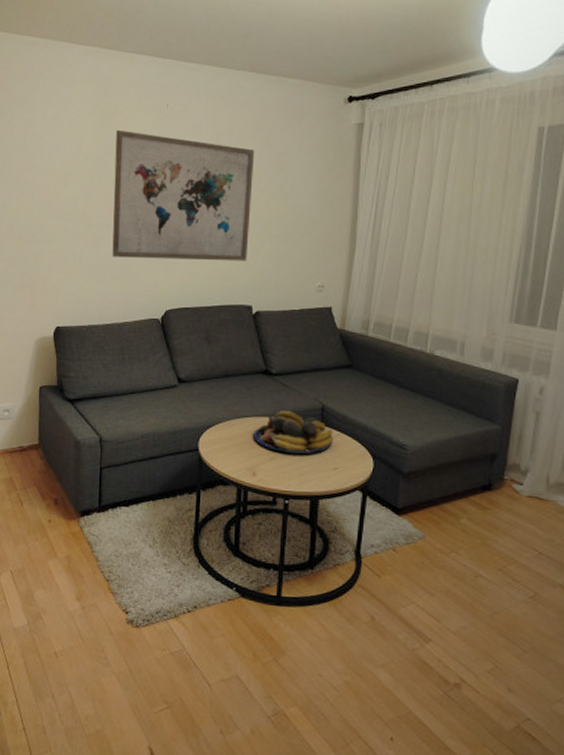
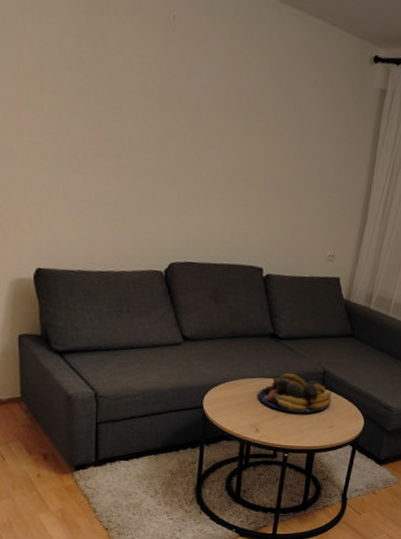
wall art: present [112,130,255,261] -> none [106,33,274,220]

